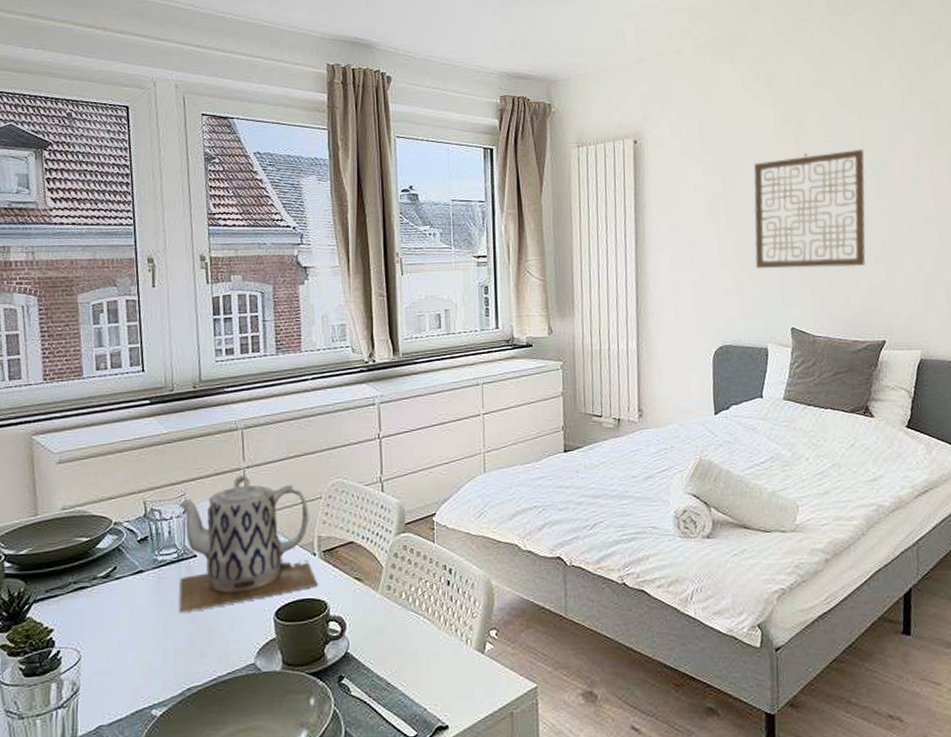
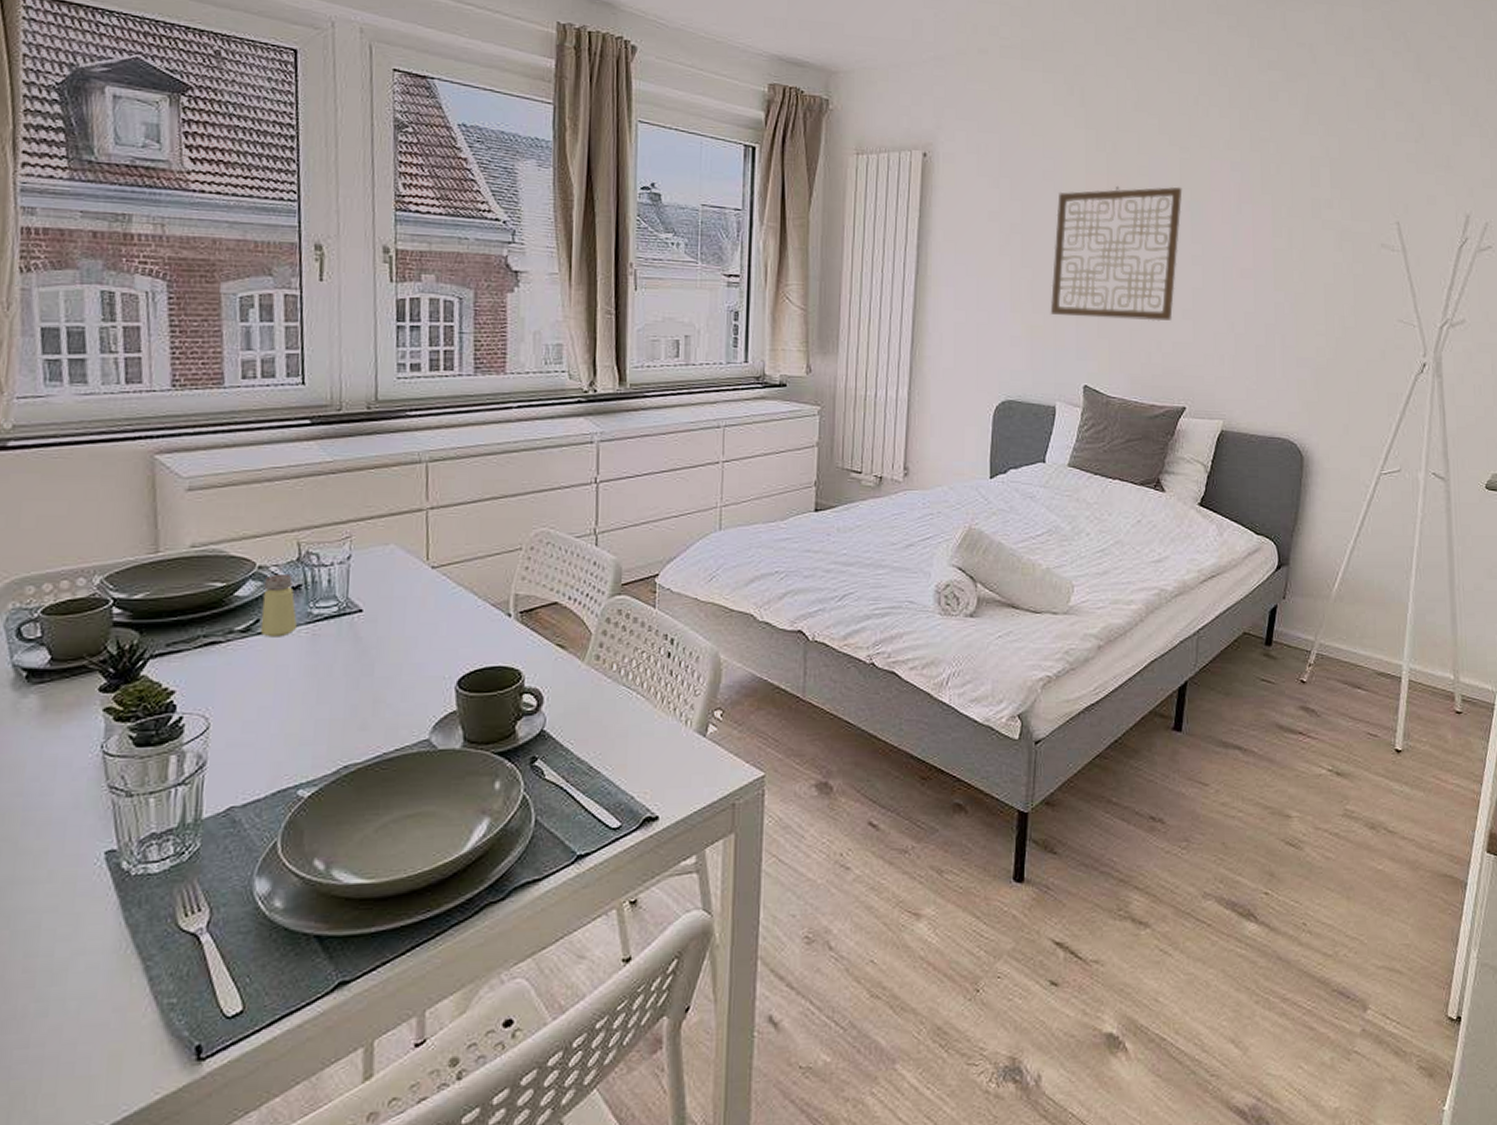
saltshaker: none [117,527,145,582] -> present [260,573,297,637]
teapot: present [179,475,318,613] -> none [337,517,511,677]

